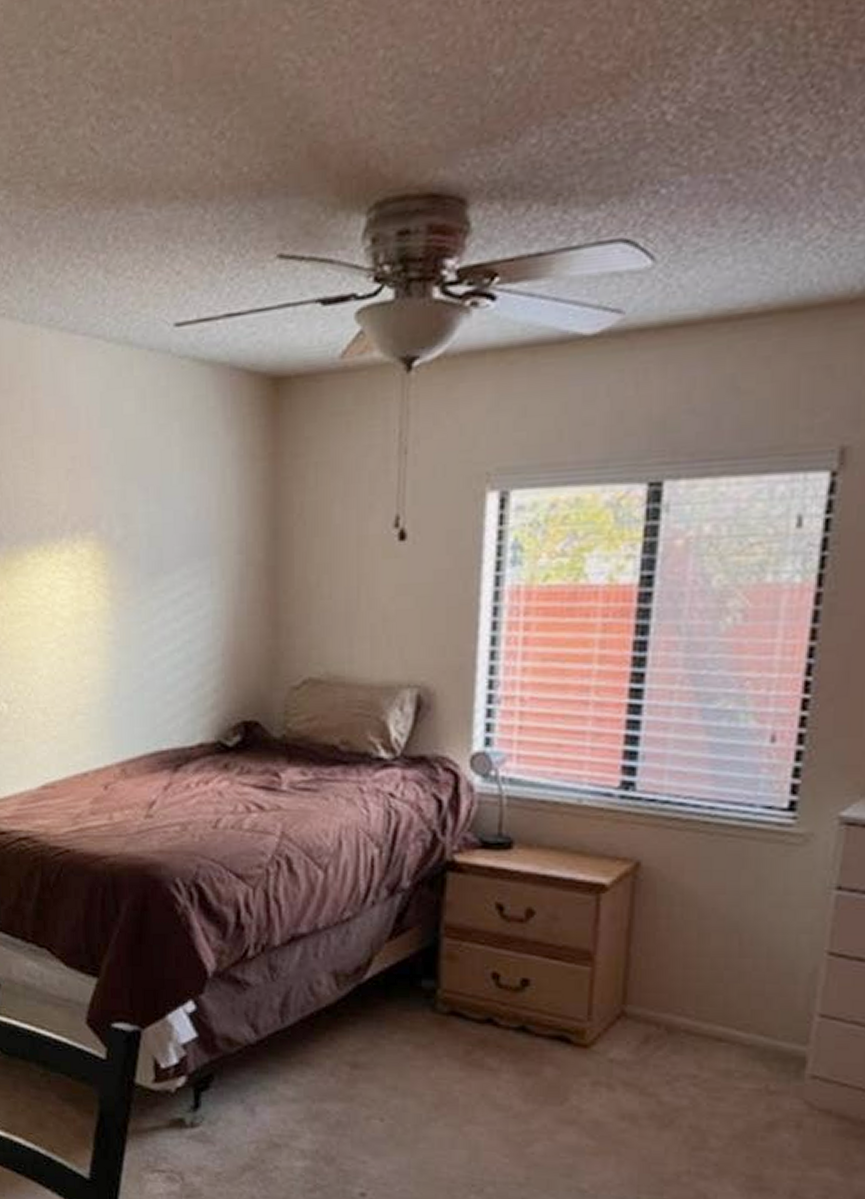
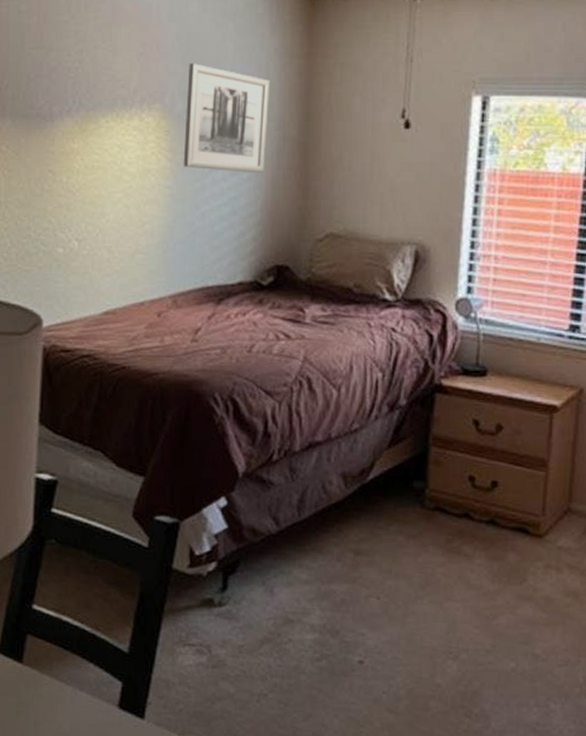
wall art: none [125,477,228,610] -> present [183,63,270,174]

